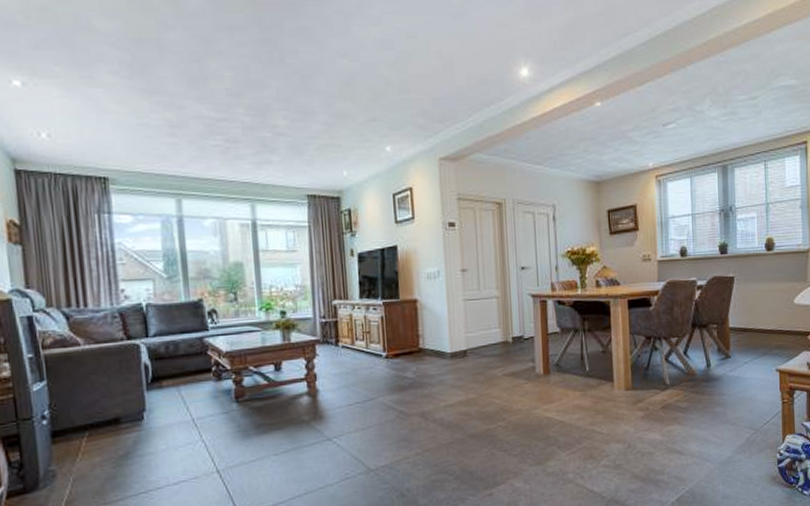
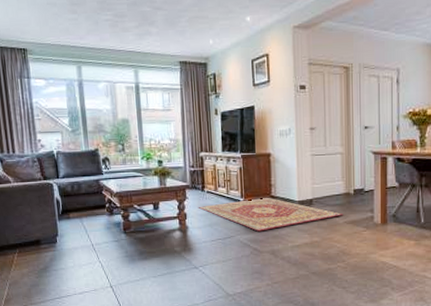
rug: none [331,349,502,391] -> present [198,197,344,232]

